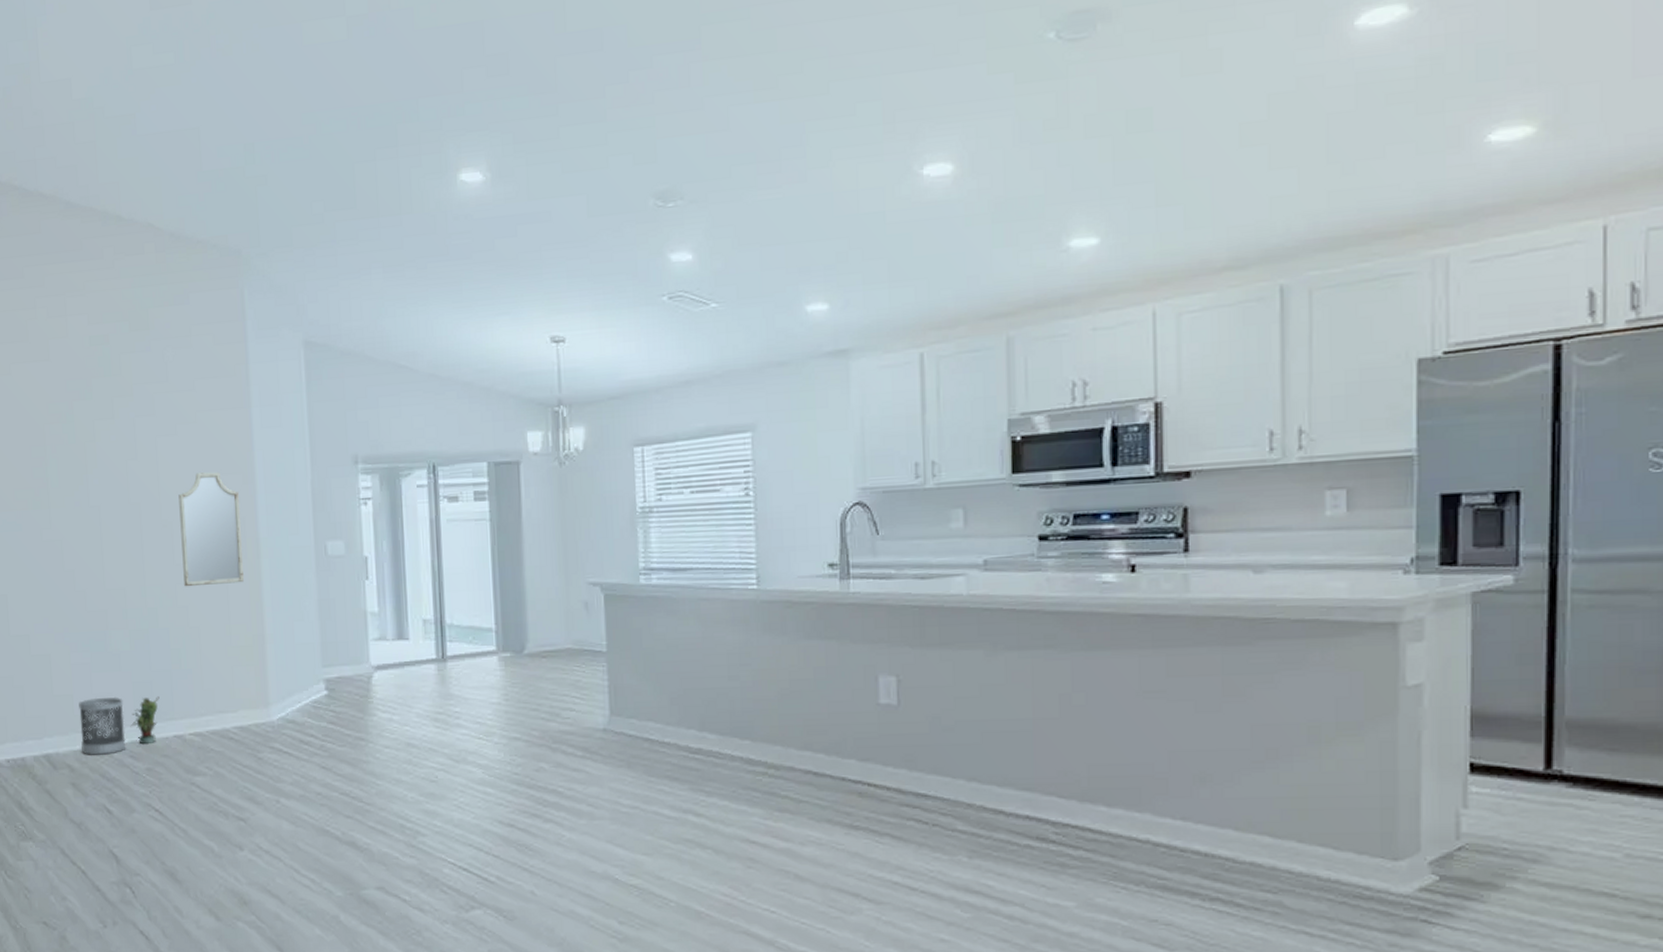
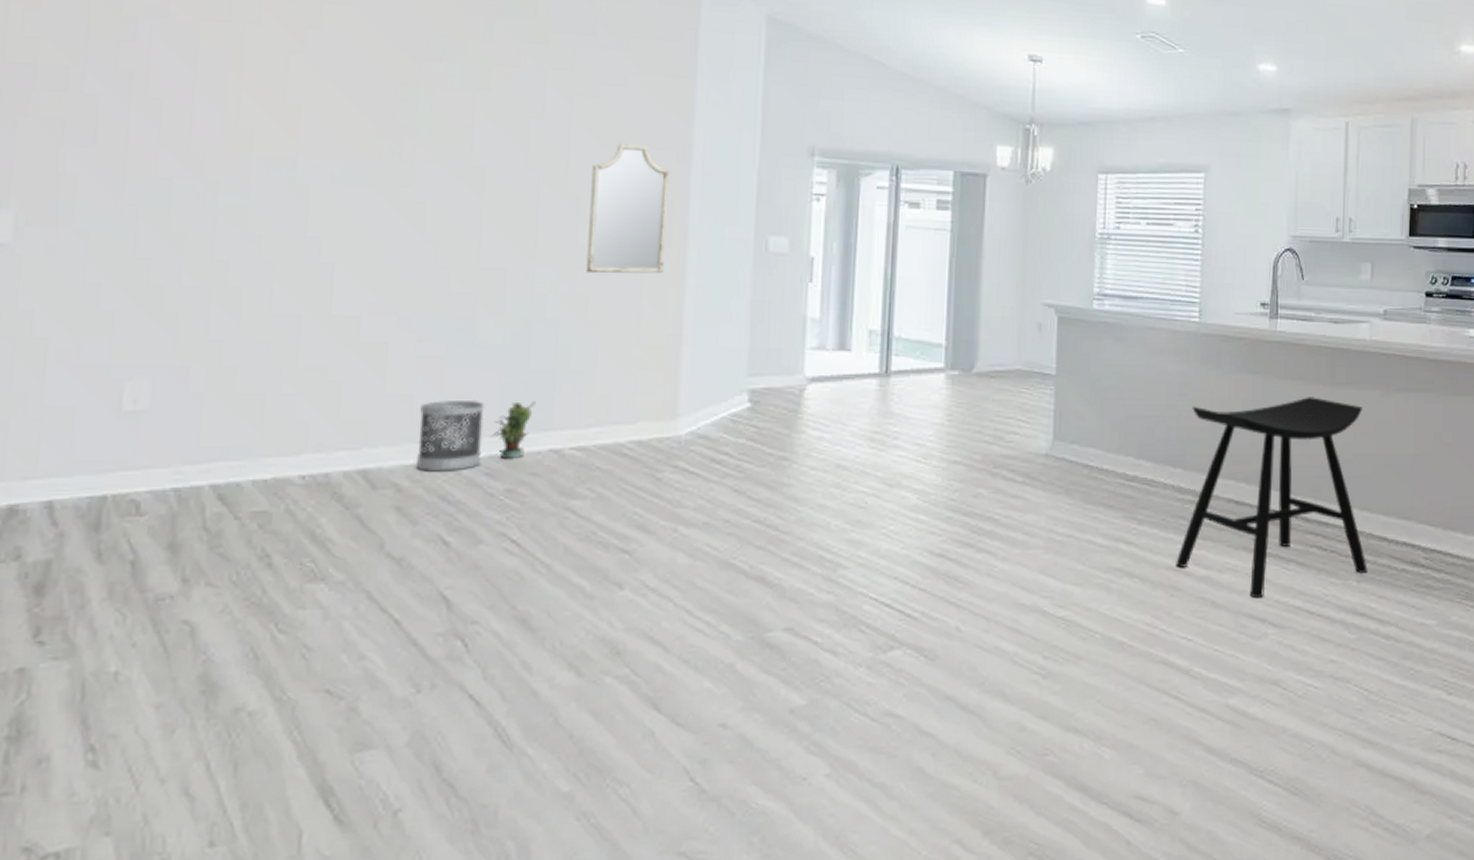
stool: none [751,660,981,872] -> present [1176,397,1368,599]

